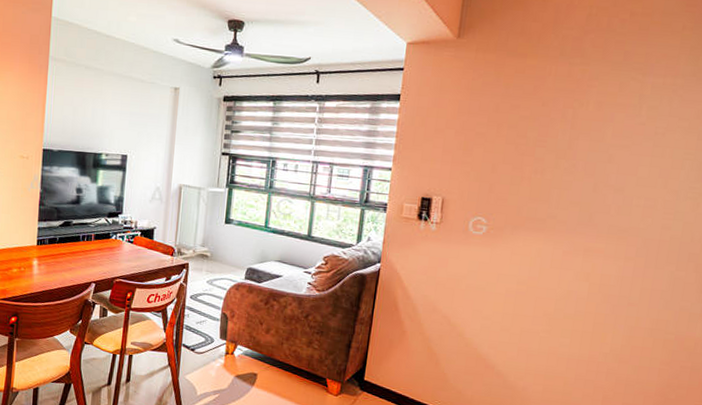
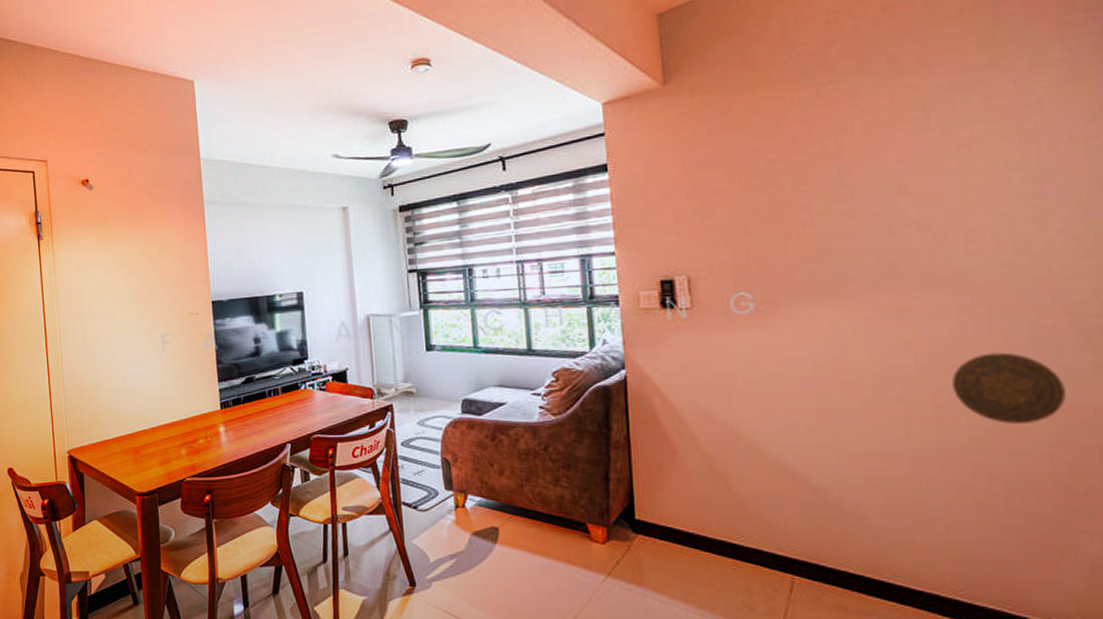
decorative plate: none [608,291,681,346] -> present [951,352,1066,425]

